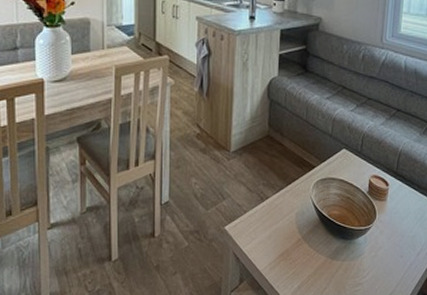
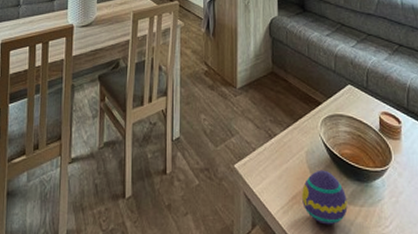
decorative egg: none [289,229,331,278] -> present [302,170,348,225]

